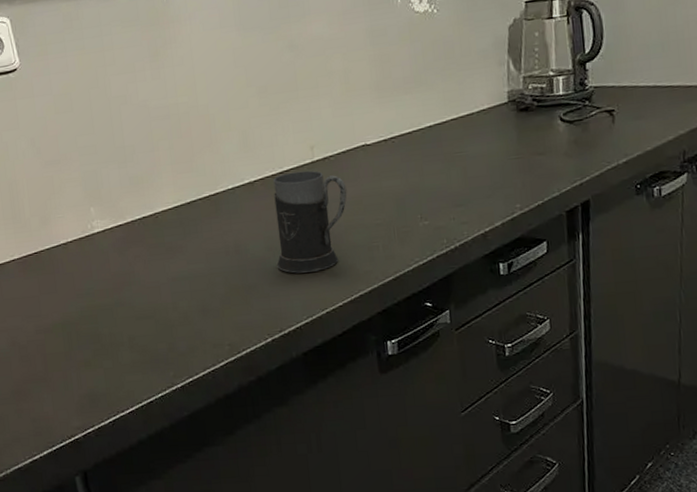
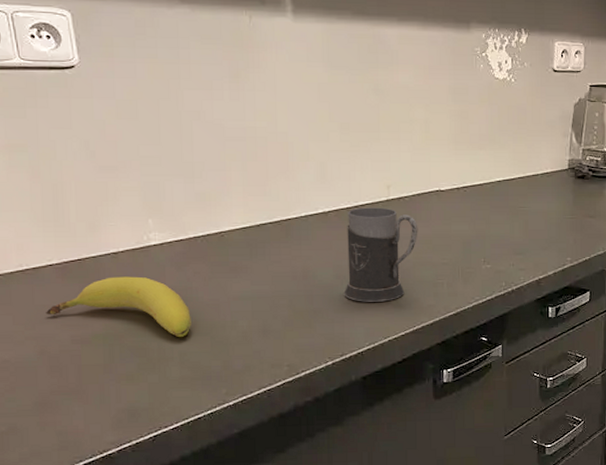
fruit: none [13,264,137,322] -> present [46,276,191,337]

